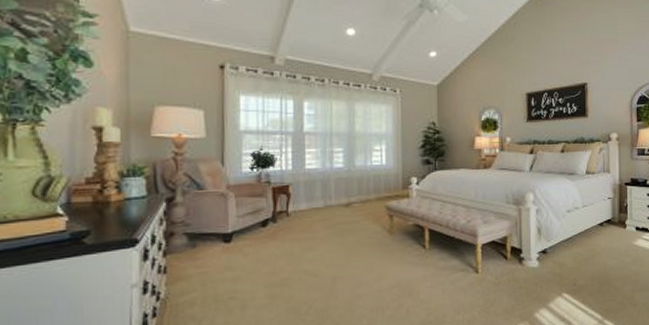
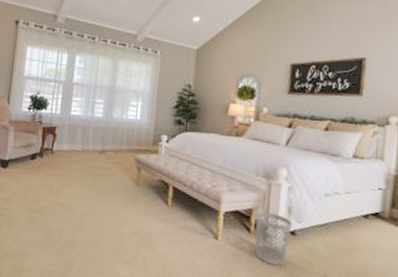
wastebasket: none [510,237,543,286] -> present [255,211,293,266]

